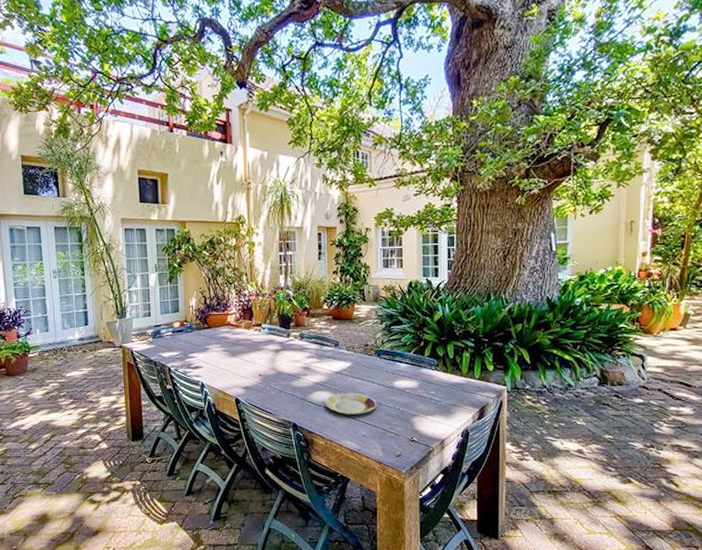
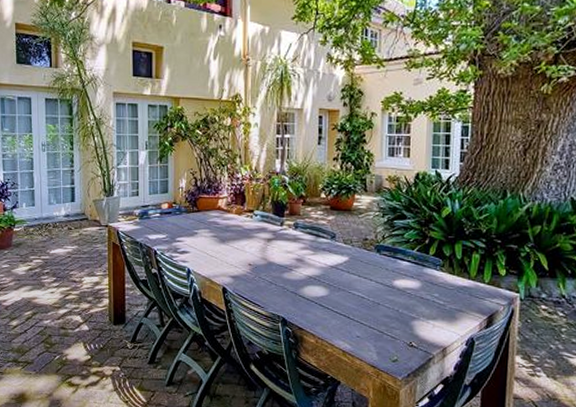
plate: present [325,393,376,415] -> none [317,289,374,314]

